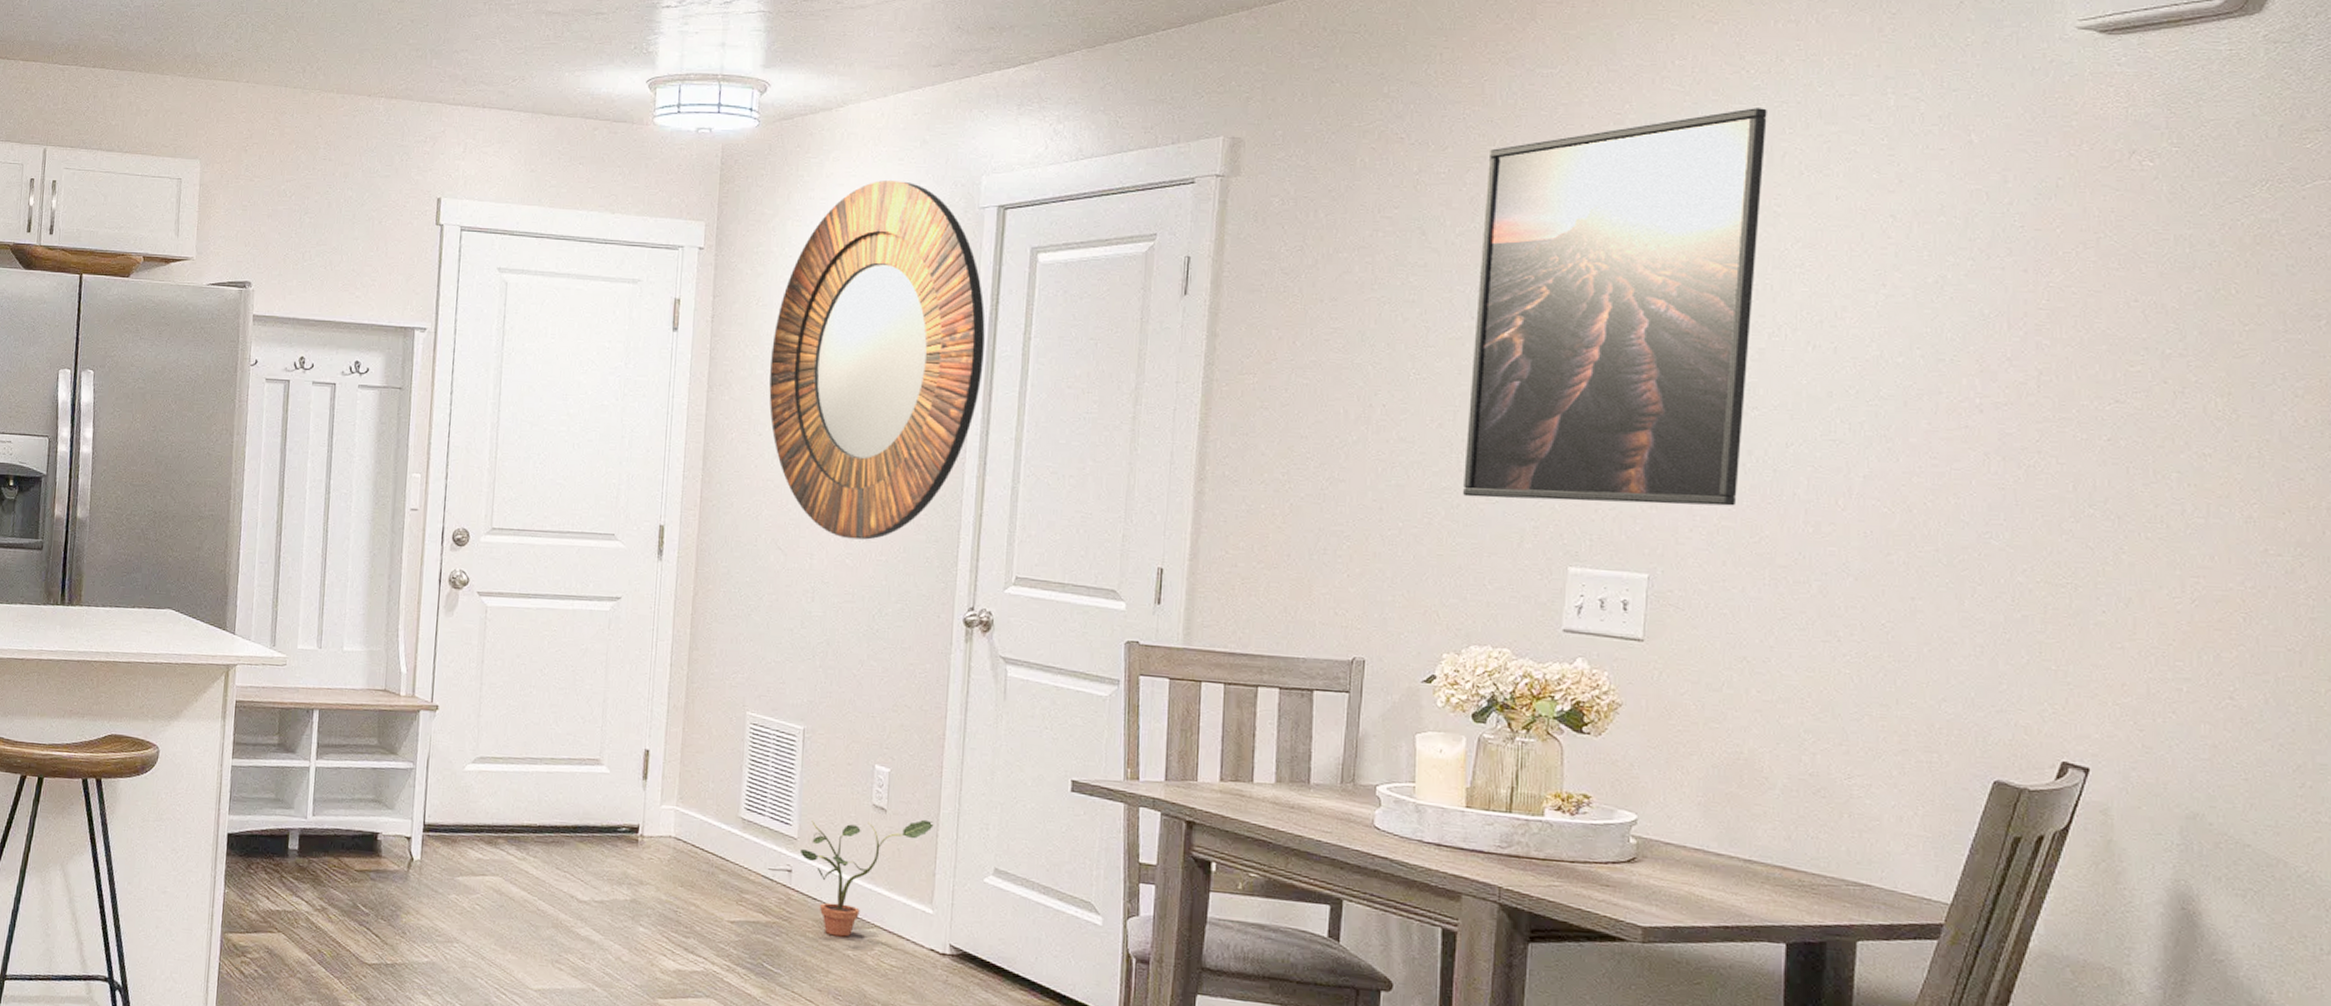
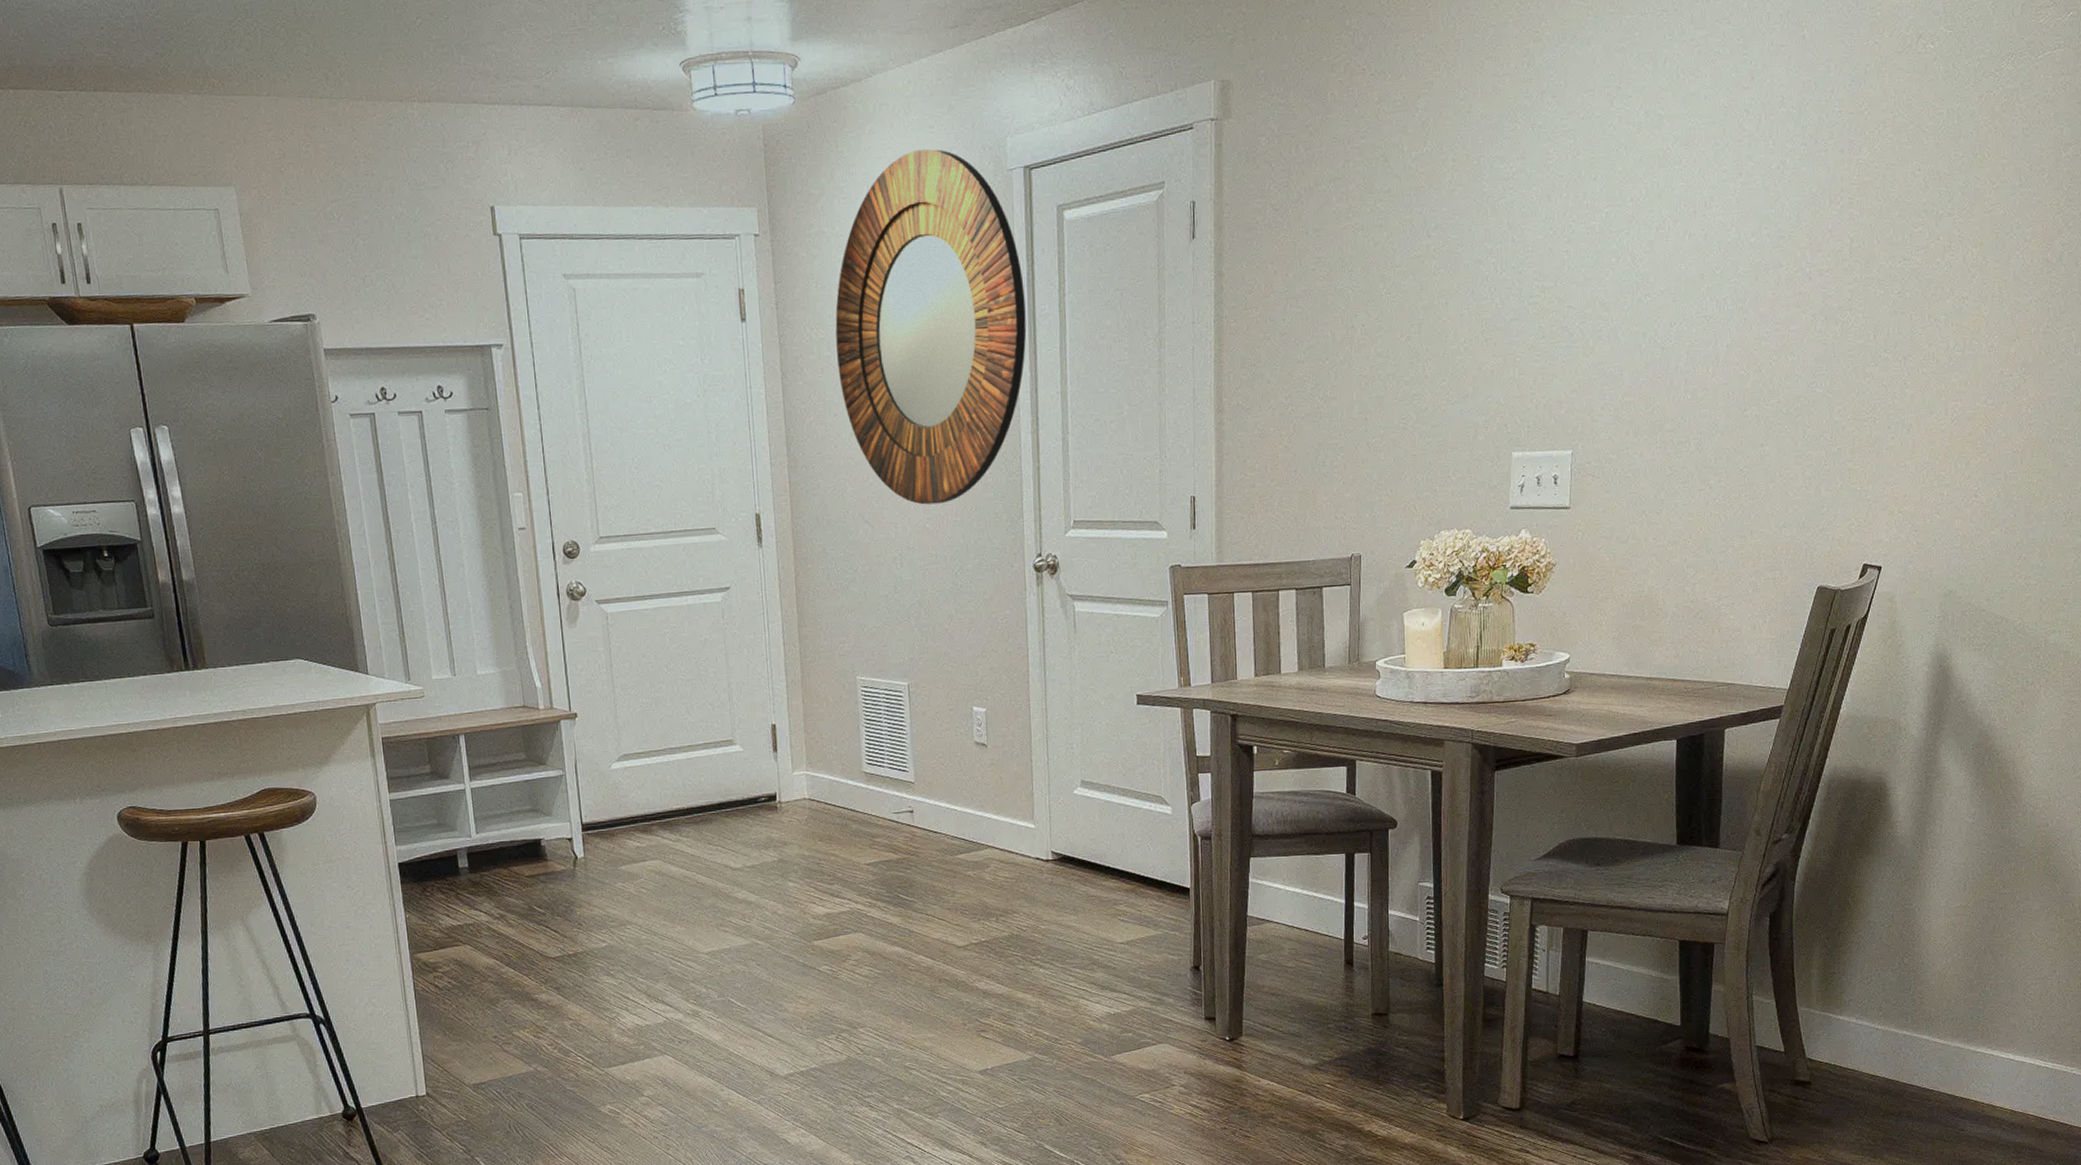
potted plant: present [801,819,934,937] -> none [919,748,1028,861]
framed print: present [1463,108,1767,506] -> none [1429,17,1652,400]

